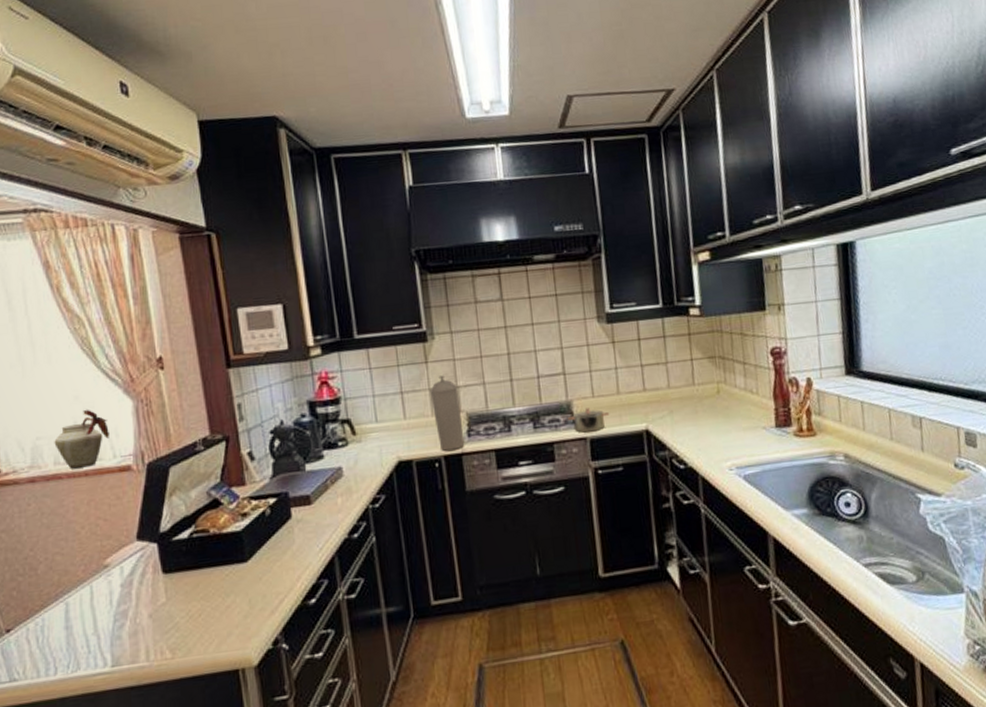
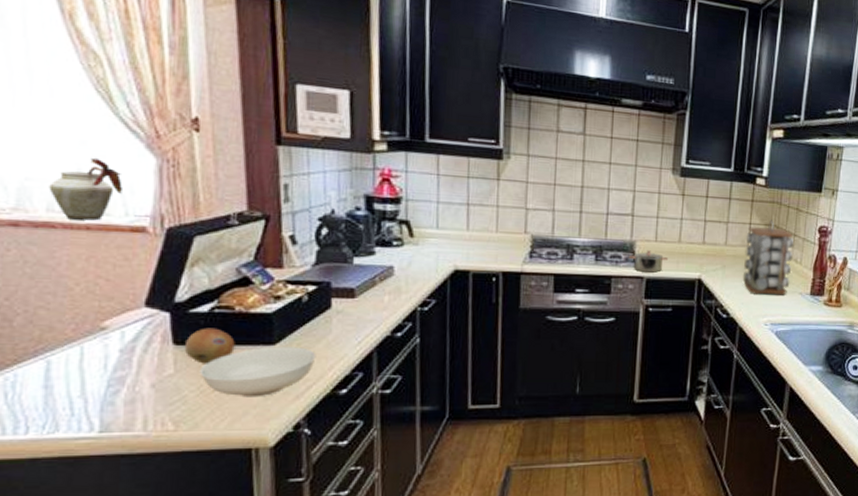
fruit: none [171,552,214,590] -> present [184,328,235,364]
bowl: none [186,561,284,618] -> present [199,347,316,398]
canister: present [430,375,465,451] -> none [497,195,527,268]
spice rack: none [689,351,750,437] -> present [742,220,794,295]

